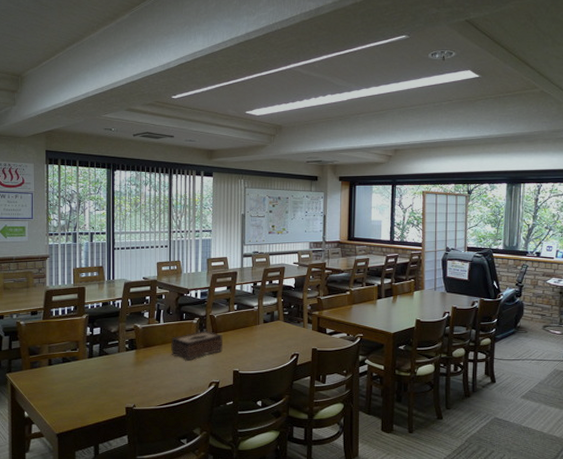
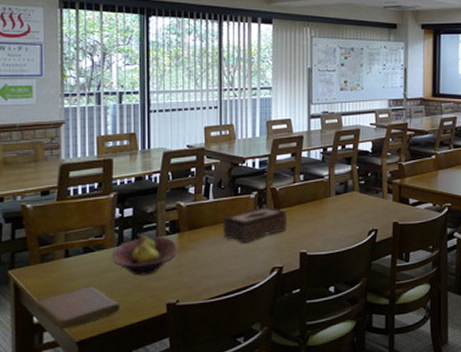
notebook: none [28,390,90,424] -> present [38,287,121,330]
fruit bowl: none [84,350,135,383] -> present [112,235,178,276]

